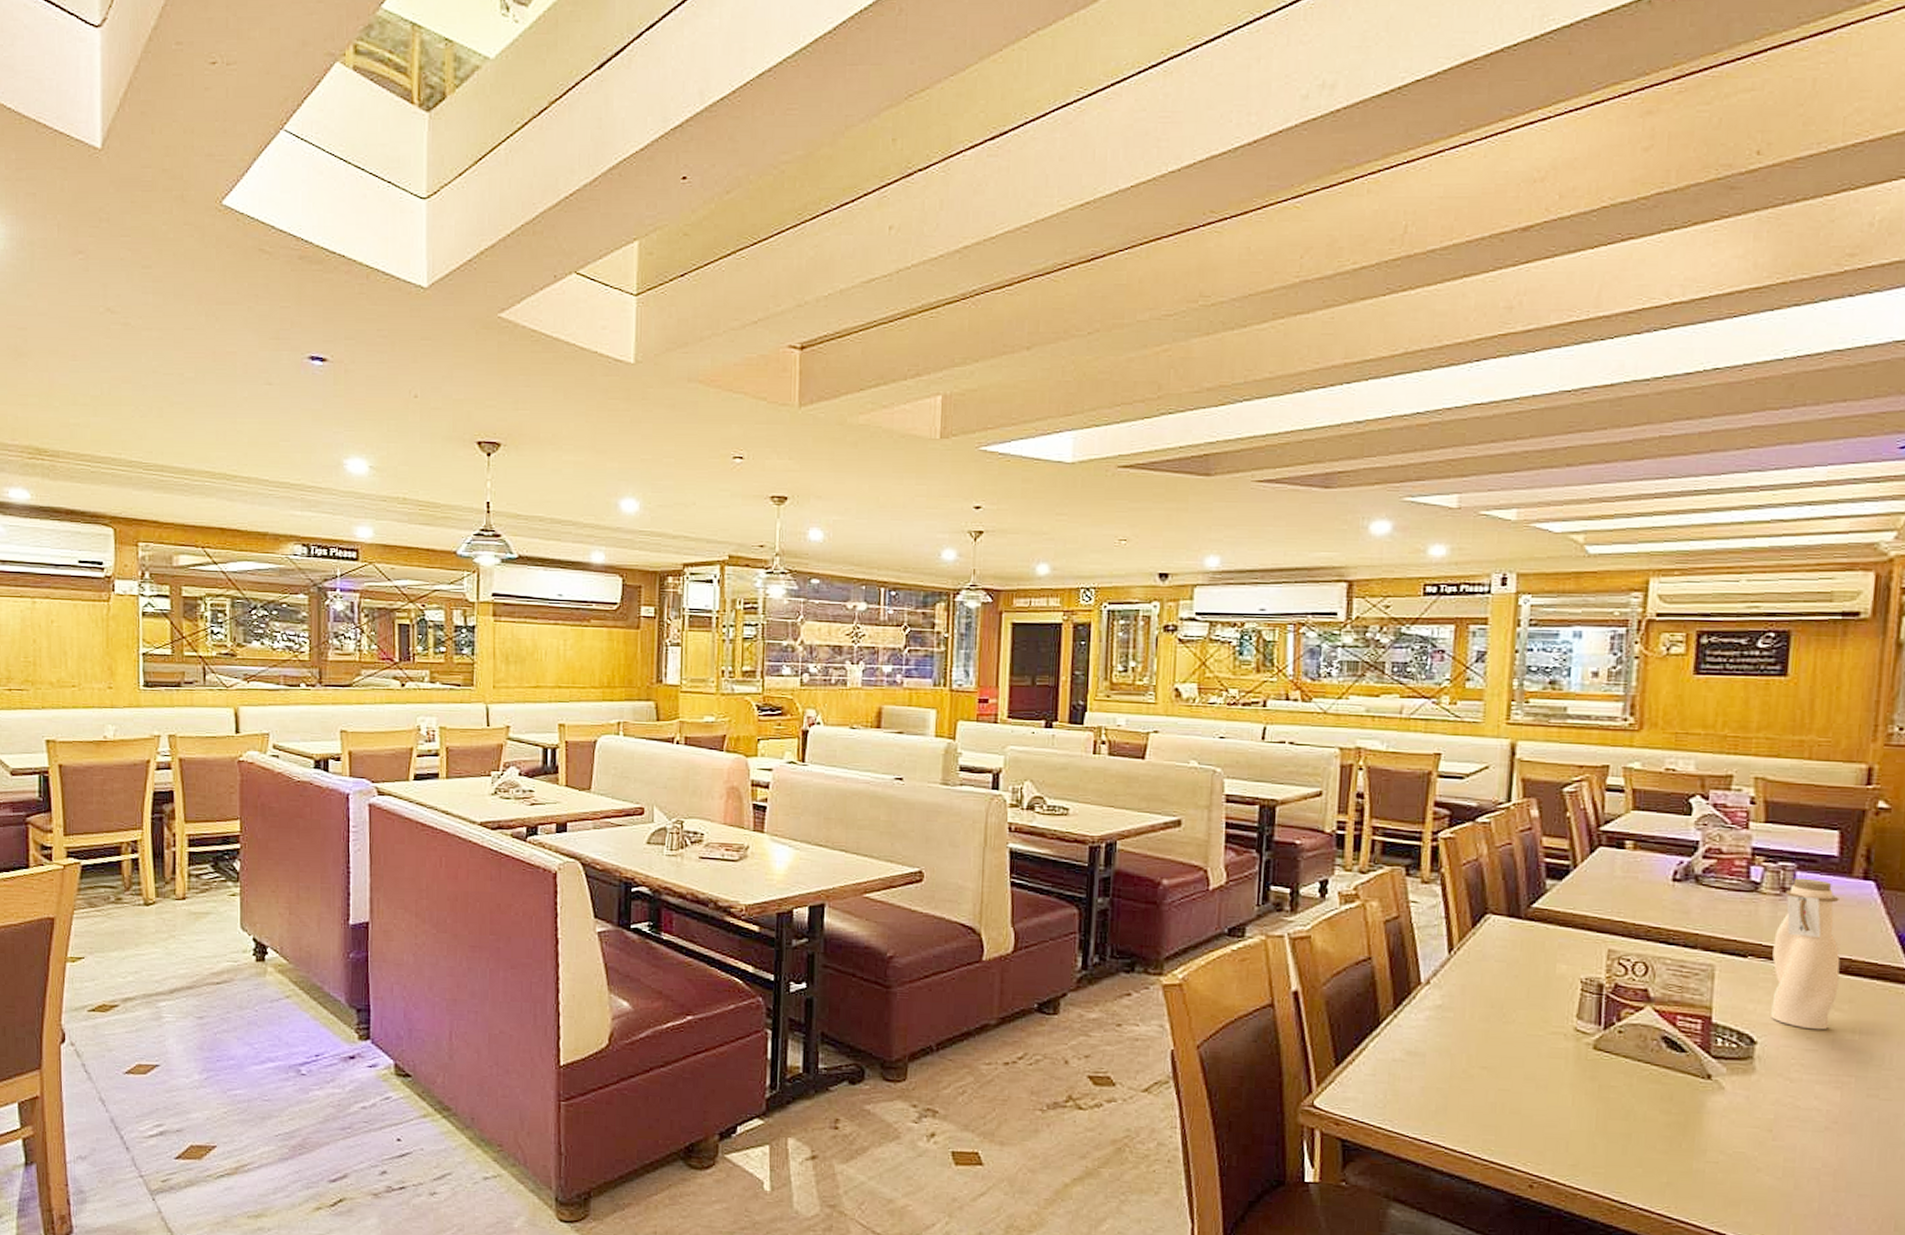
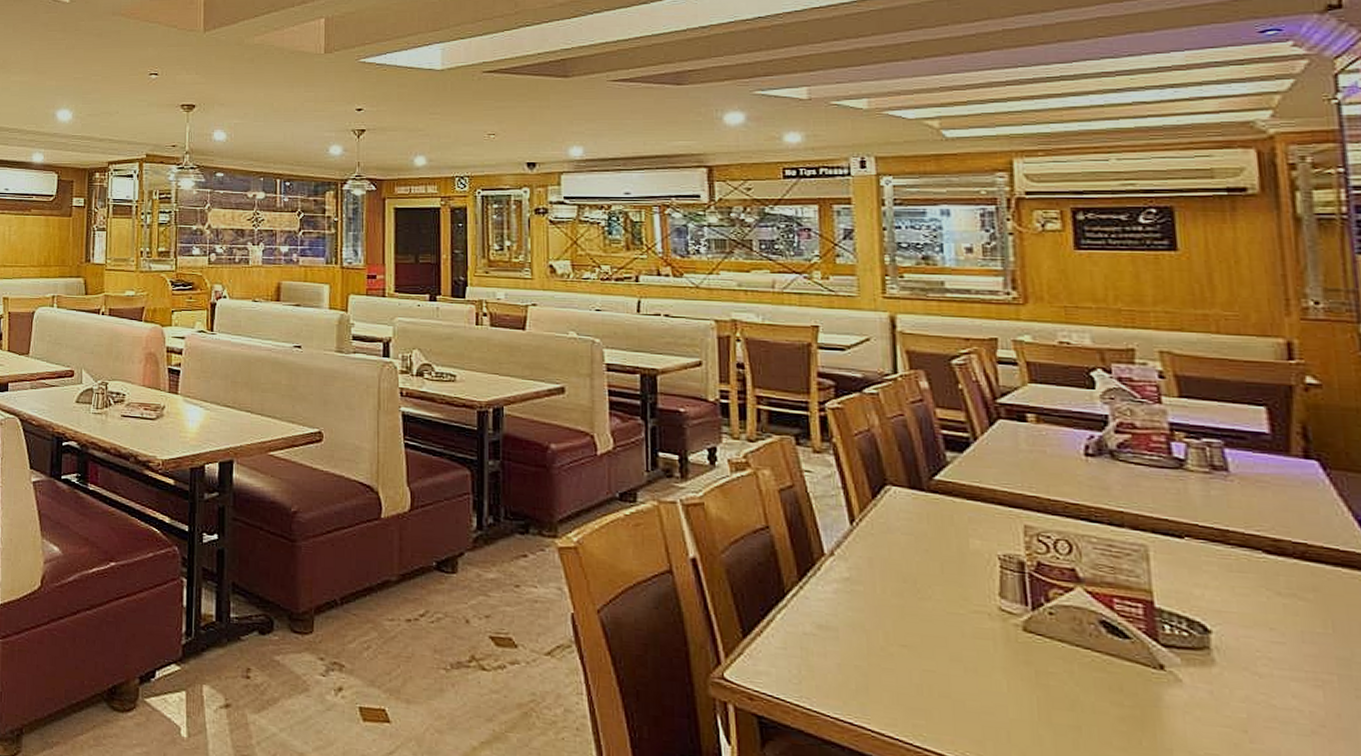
water bottle: present [1771,877,1841,1030] -> none [1211,455,1298,621]

